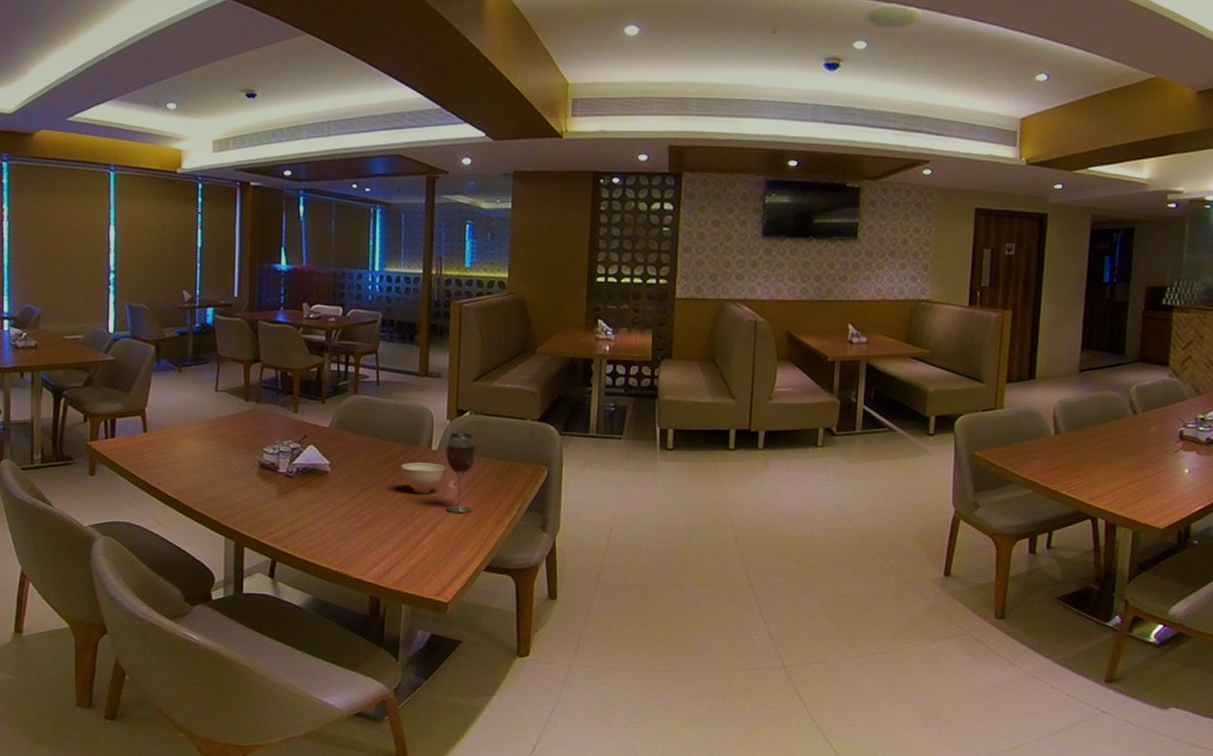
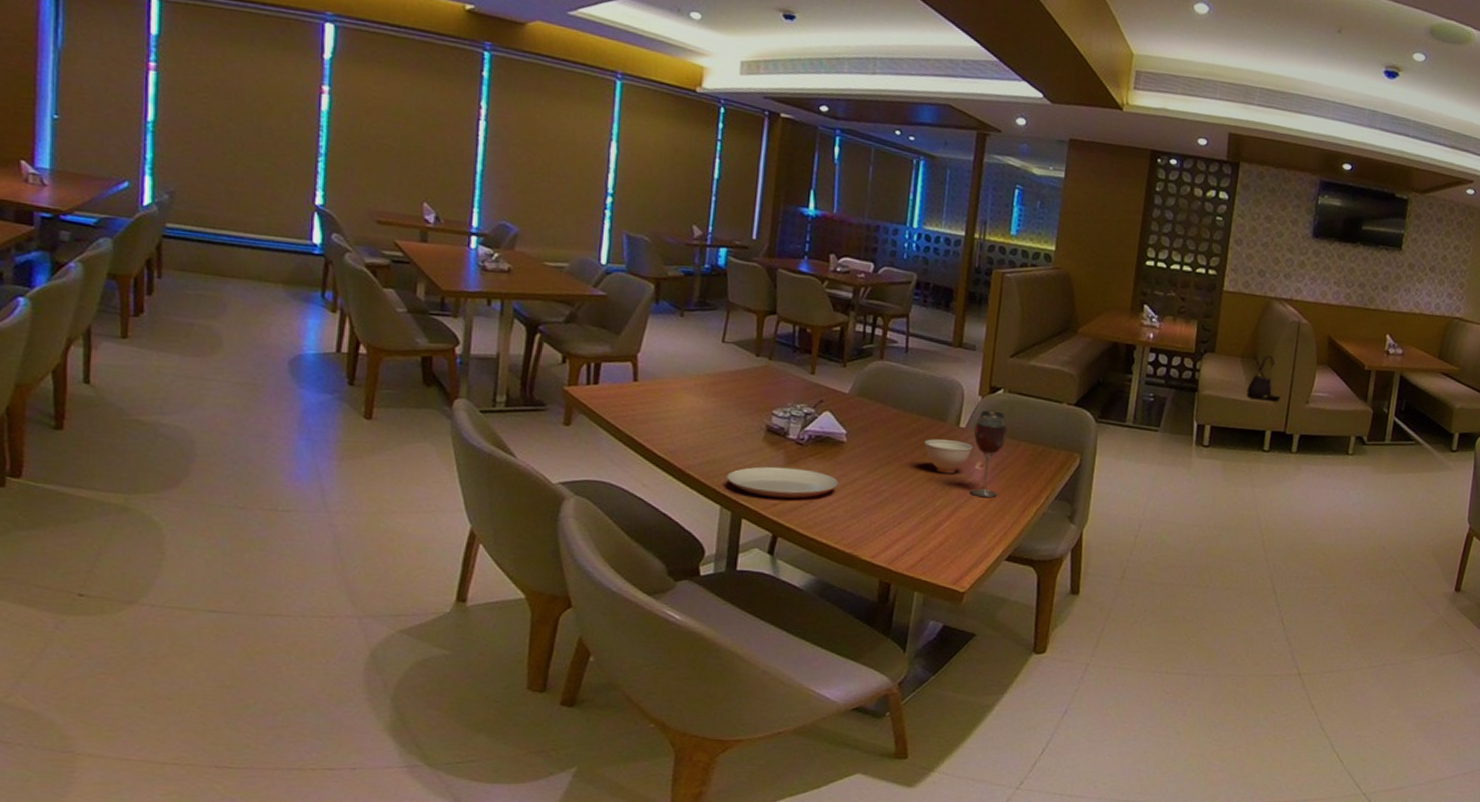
plate: none [228,498,326,527] -> present [727,466,839,499]
handbag: none [707,357,744,402] -> present [1246,355,1282,403]

